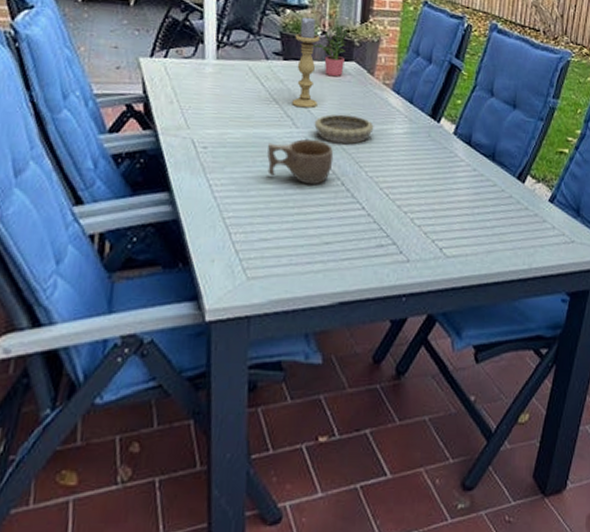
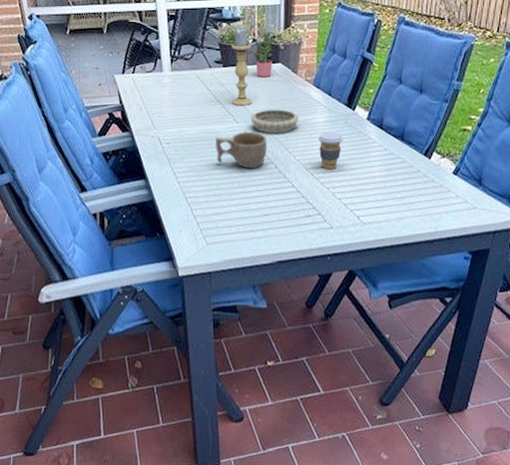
coffee cup: none [395,145,426,191] -> present [317,132,344,170]

